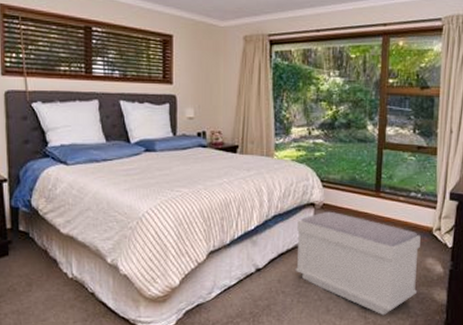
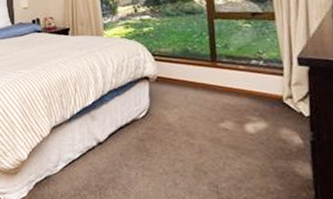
bench: present [295,211,421,316] -> none [132,84,275,191]

